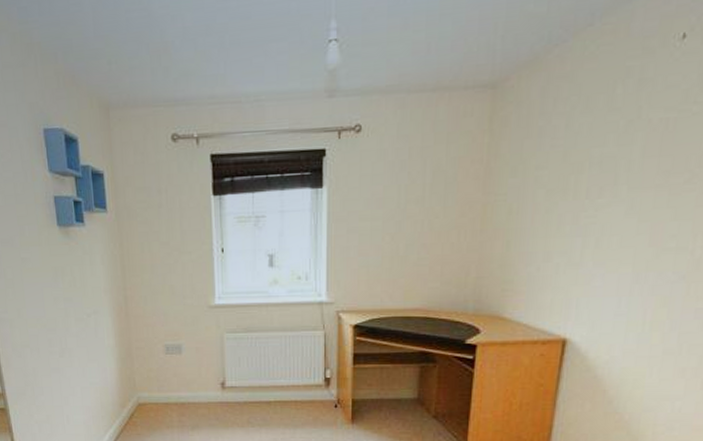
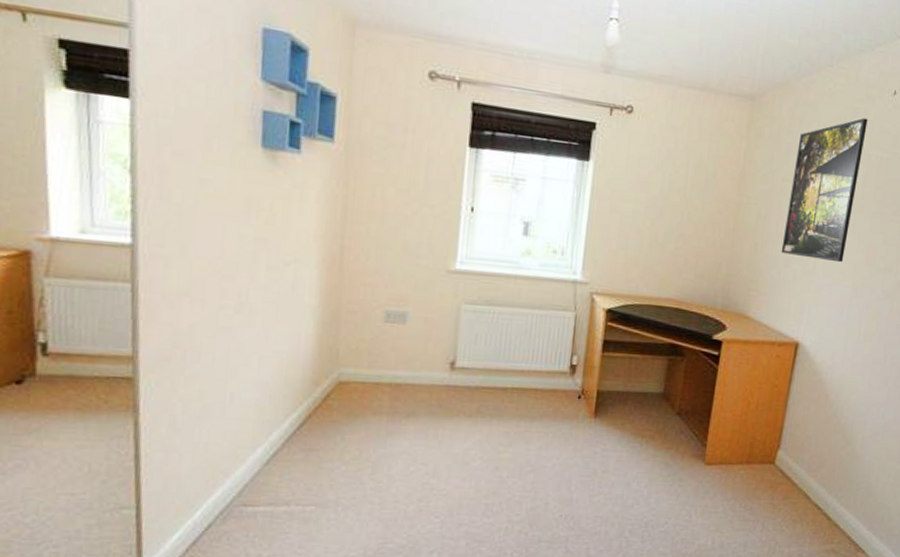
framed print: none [539,76,646,249] -> present [781,118,868,263]

